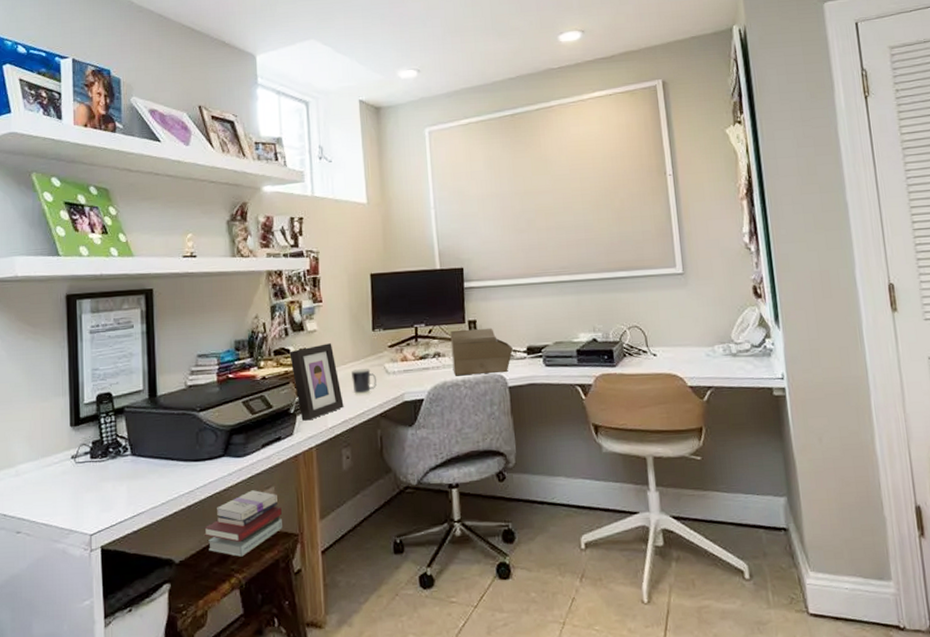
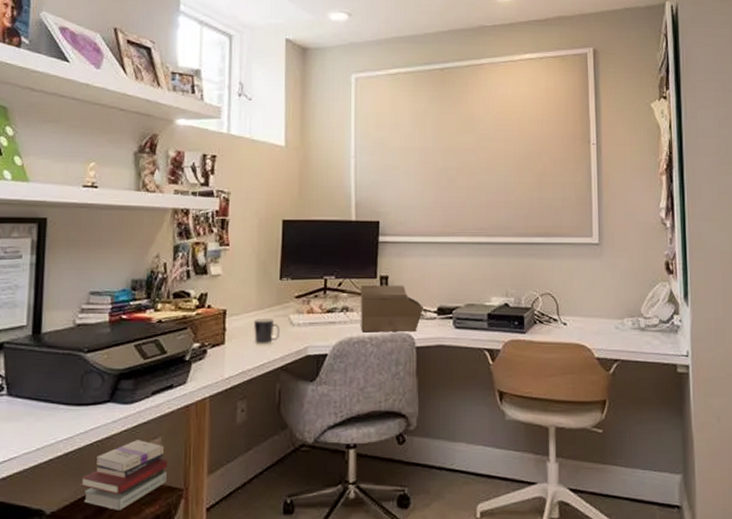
picture frame: present [289,343,344,421] -> none [190,289,243,369]

